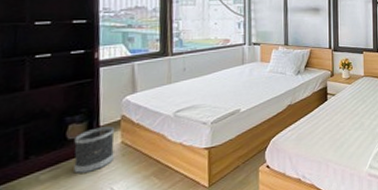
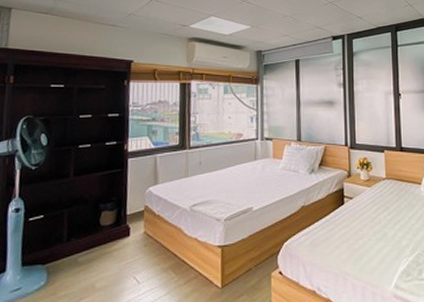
wastebasket: present [74,126,115,174] -> none [104,216,138,260]

